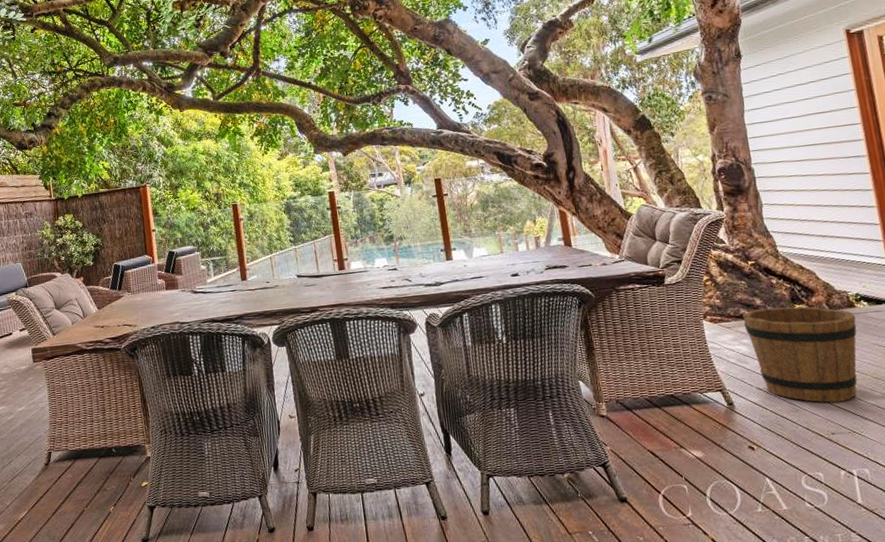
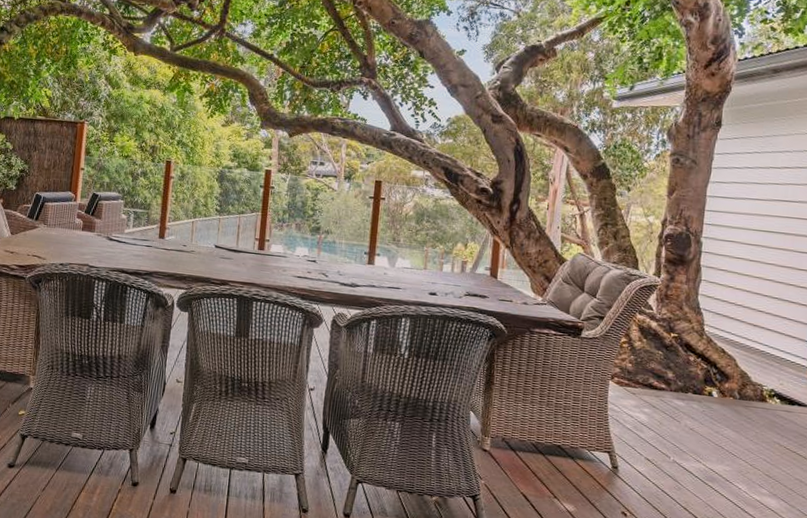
bucket: present [742,306,857,403] -> none [649,381,764,491]

